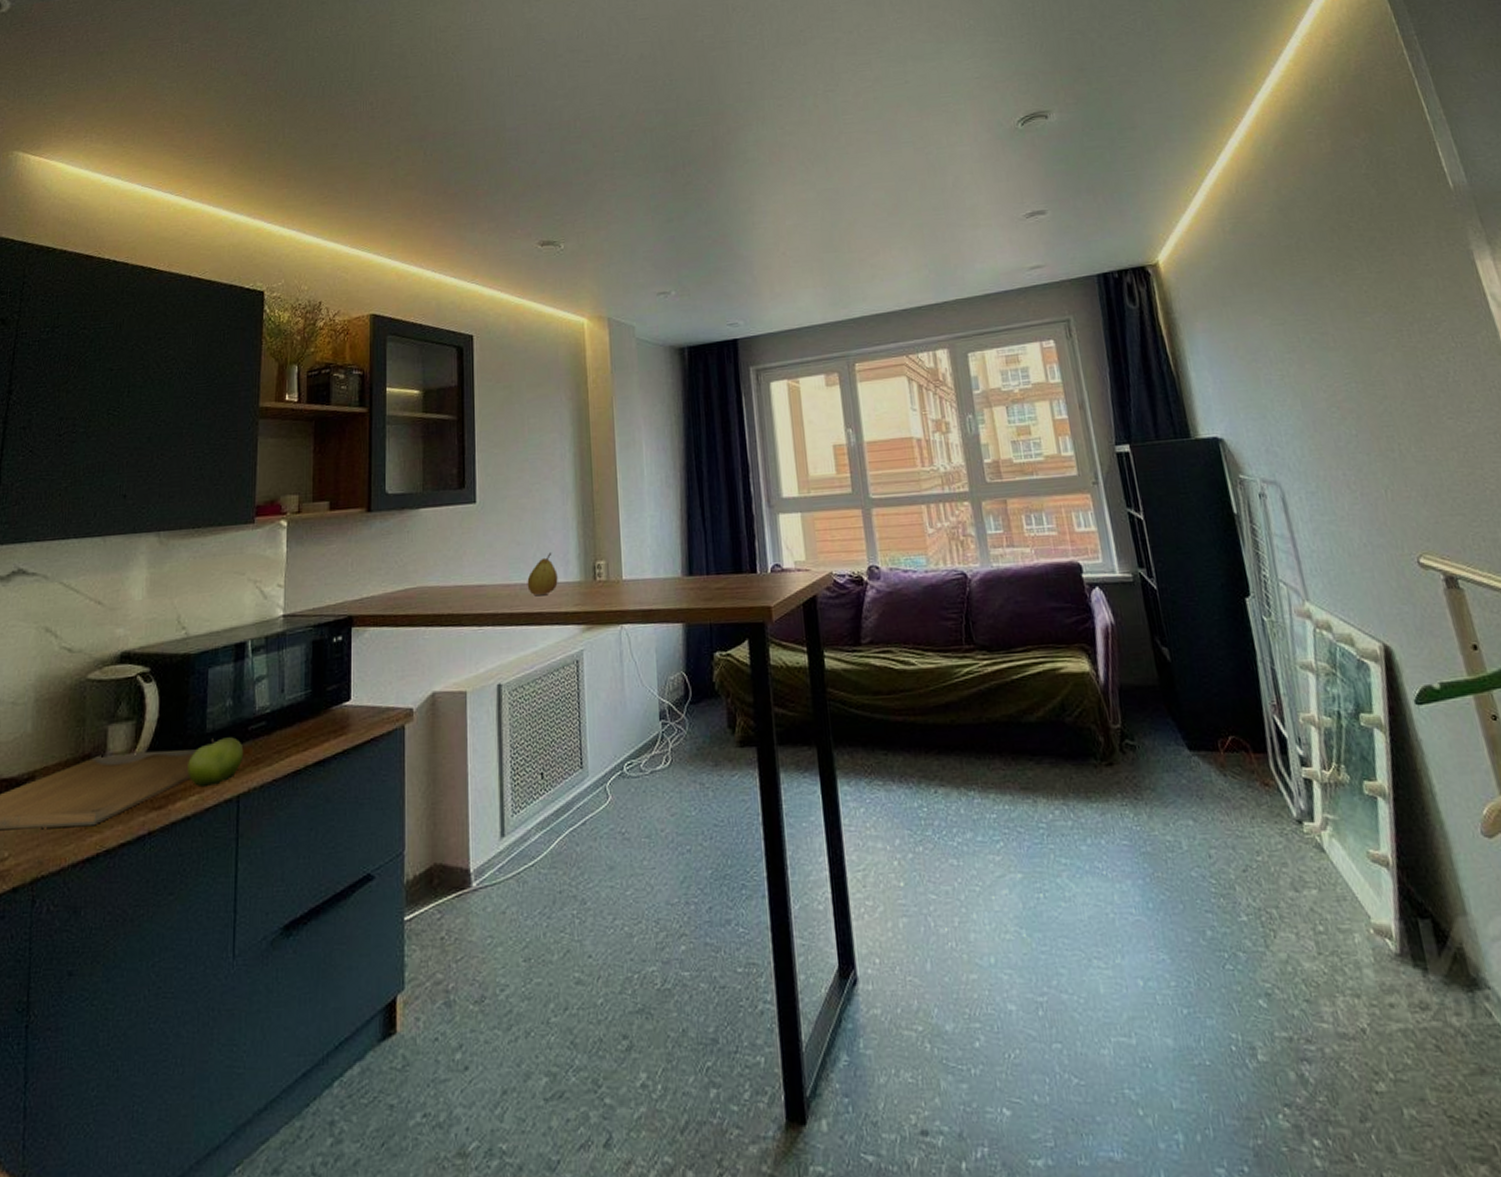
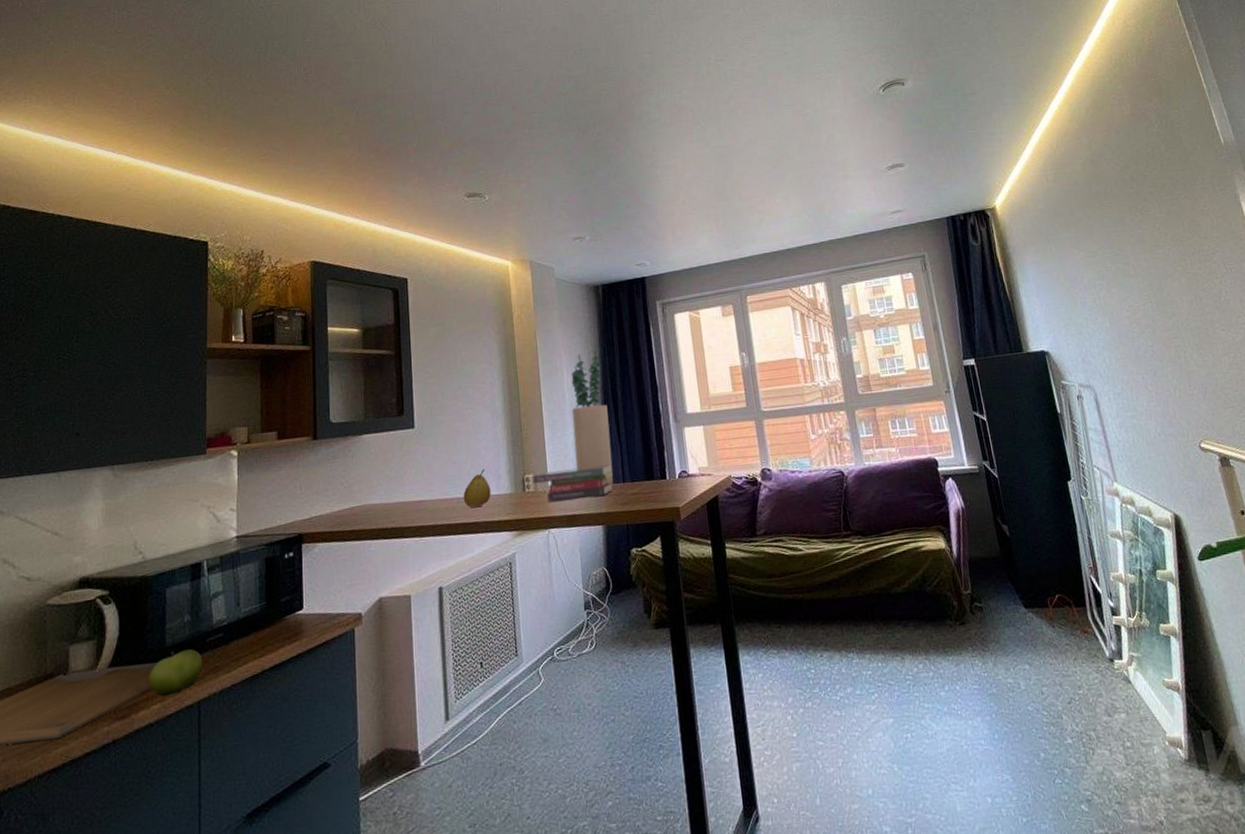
books: none [604,553,695,593] -> present [532,464,613,502]
vase: none [650,421,696,580] -> present [571,350,614,487]

